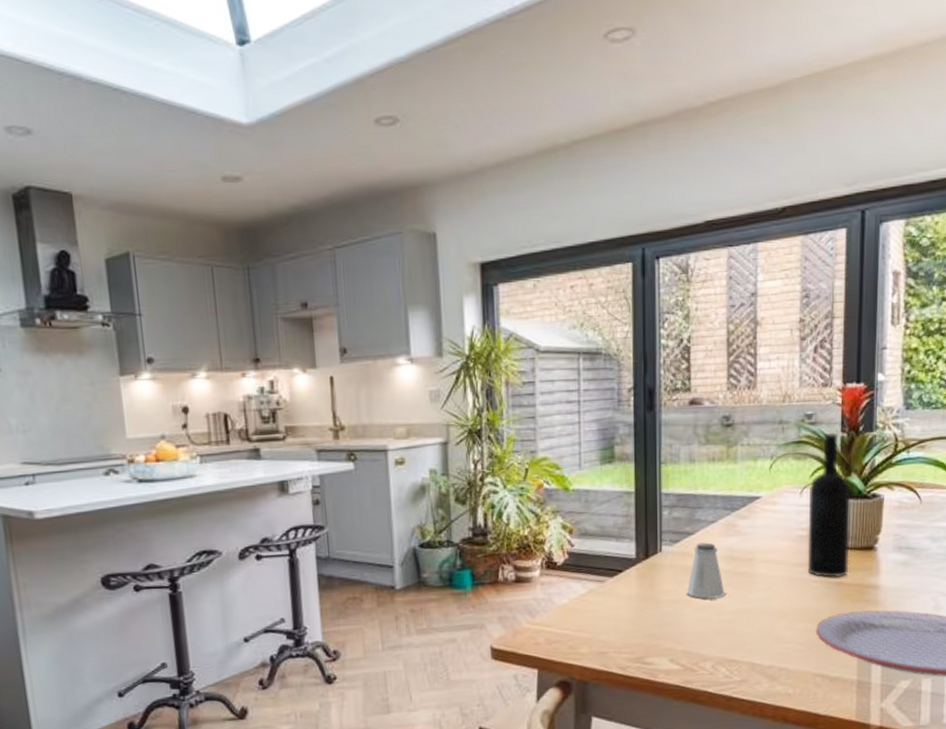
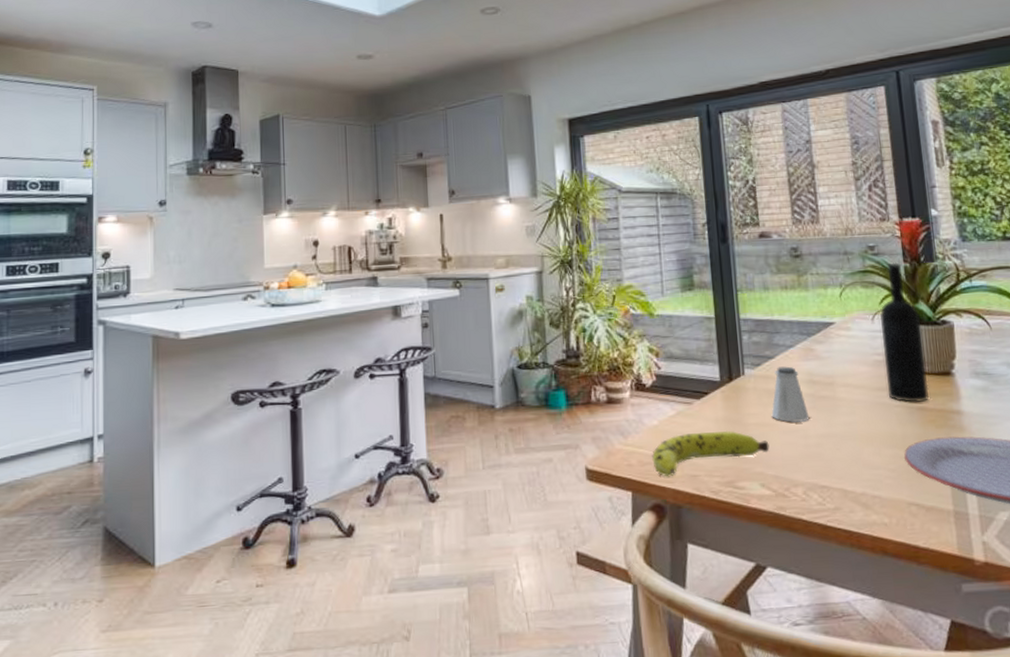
fruit: none [560,608,681,655] -> present [652,430,770,477]

